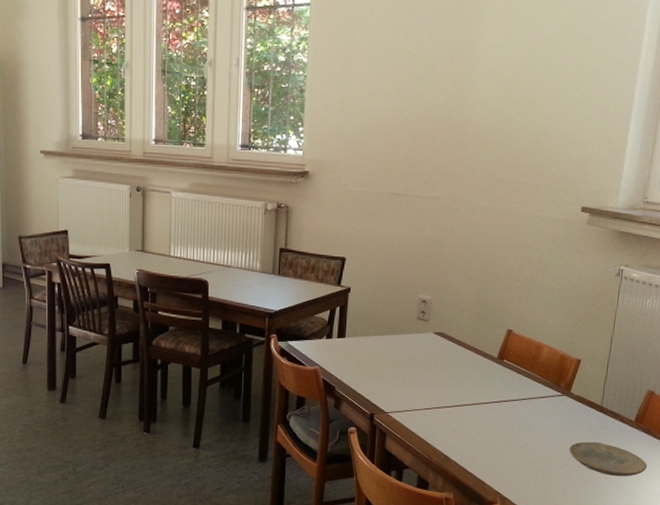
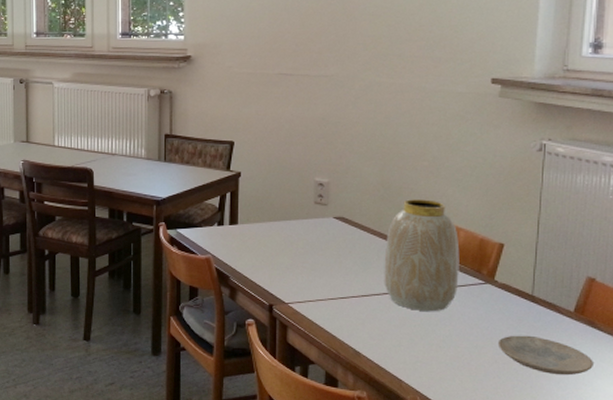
vase: none [474,317,543,421] -> present [384,199,460,312]

